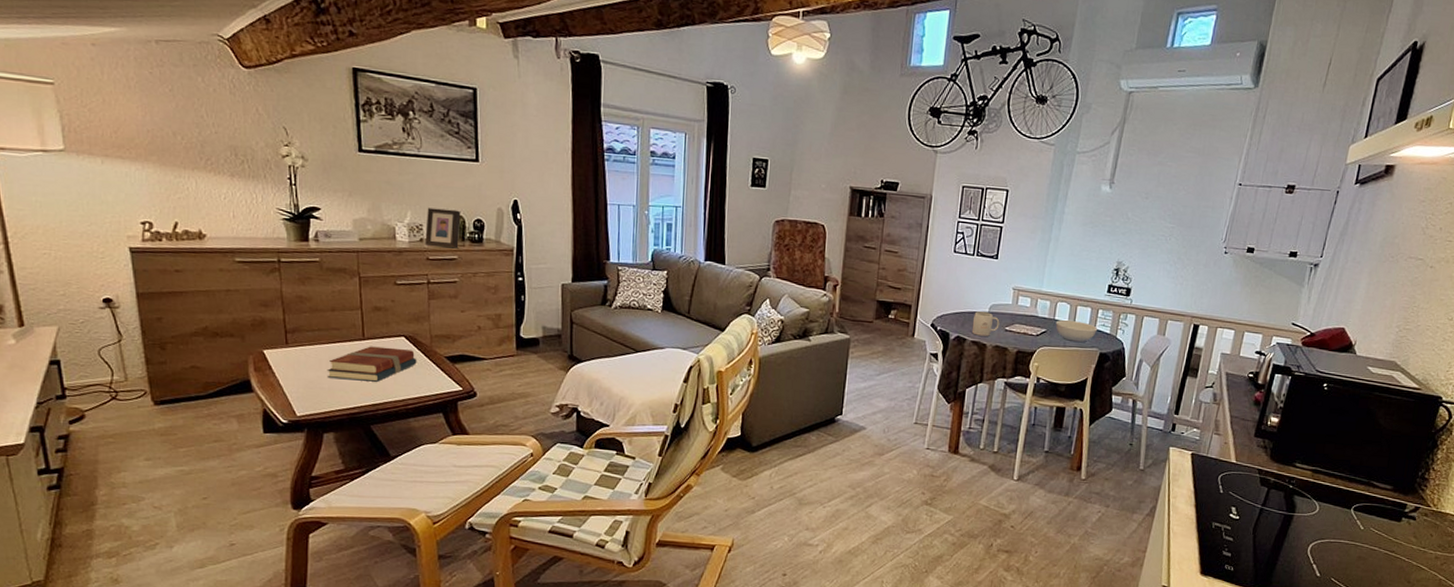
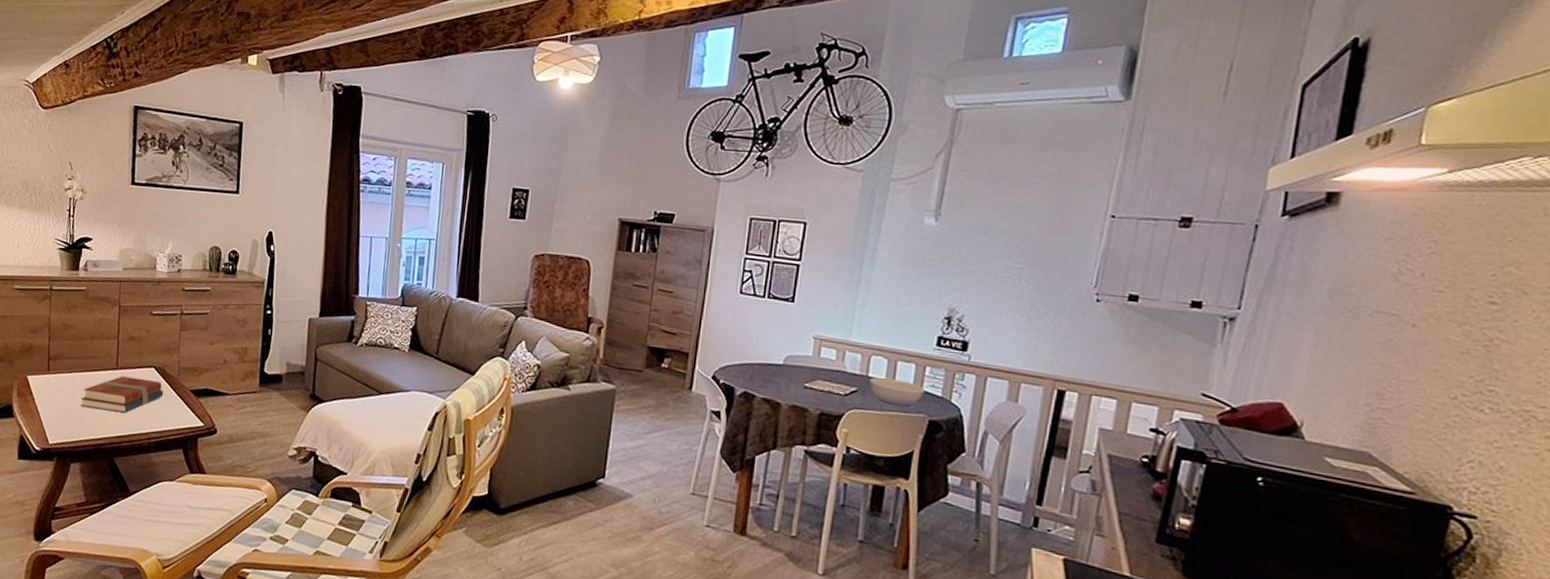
picture frame: present [425,208,461,249] -> none [182,239,219,280]
mug: present [971,311,1000,336] -> none [762,363,798,394]

